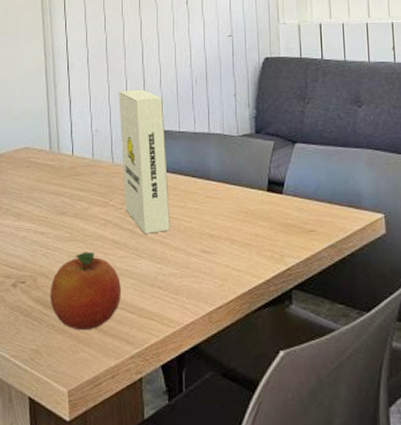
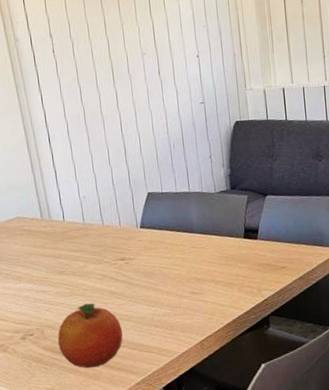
board game: present [118,89,170,234] -> none [101,156,161,283]

